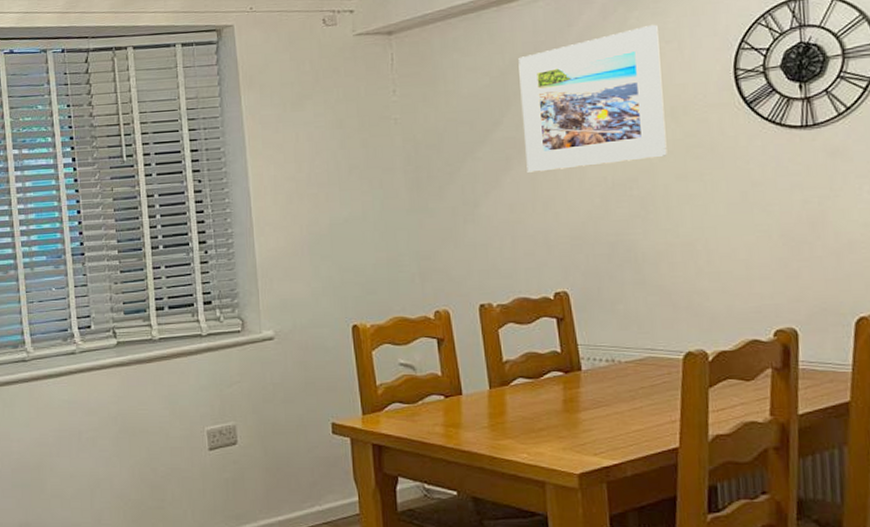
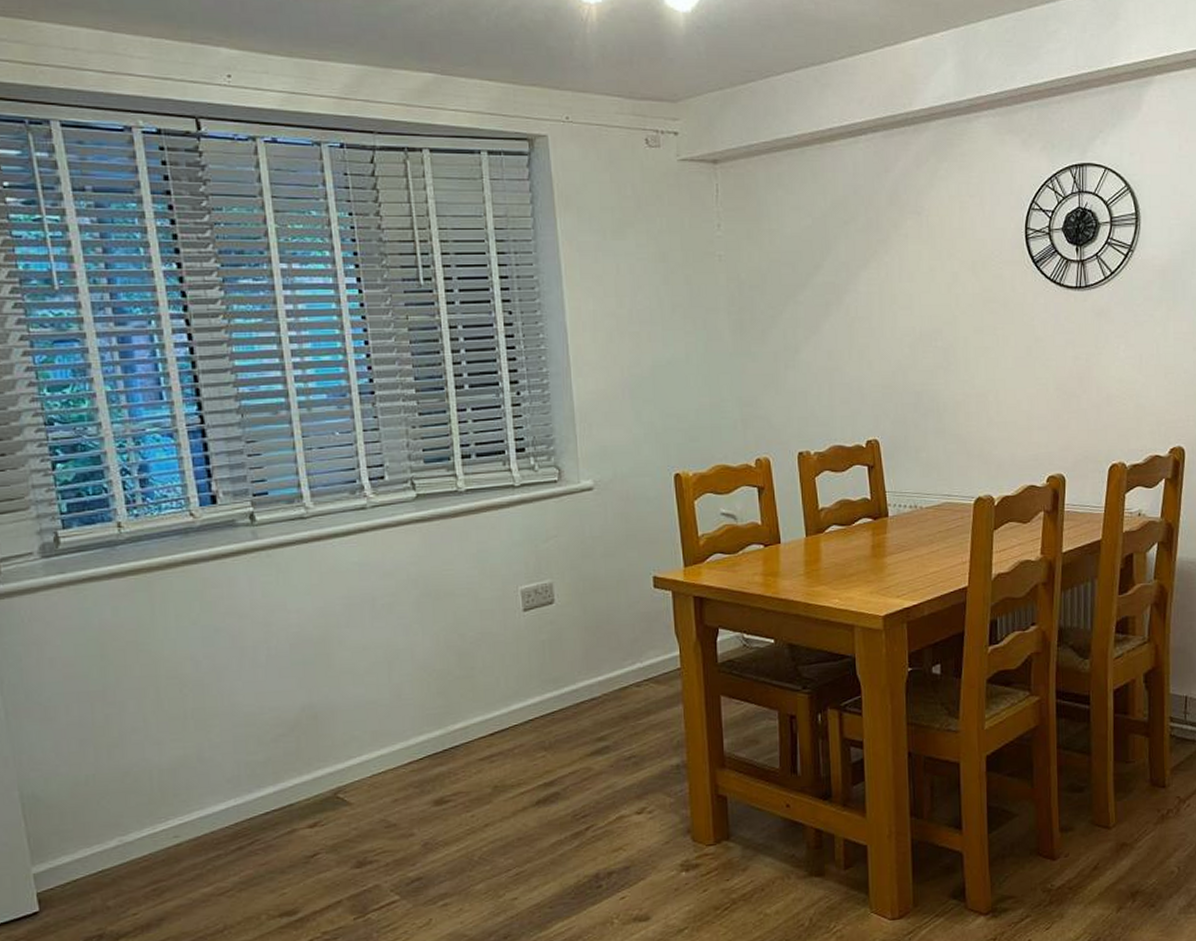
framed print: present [518,24,667,173] -> none [839,177,968,319]

